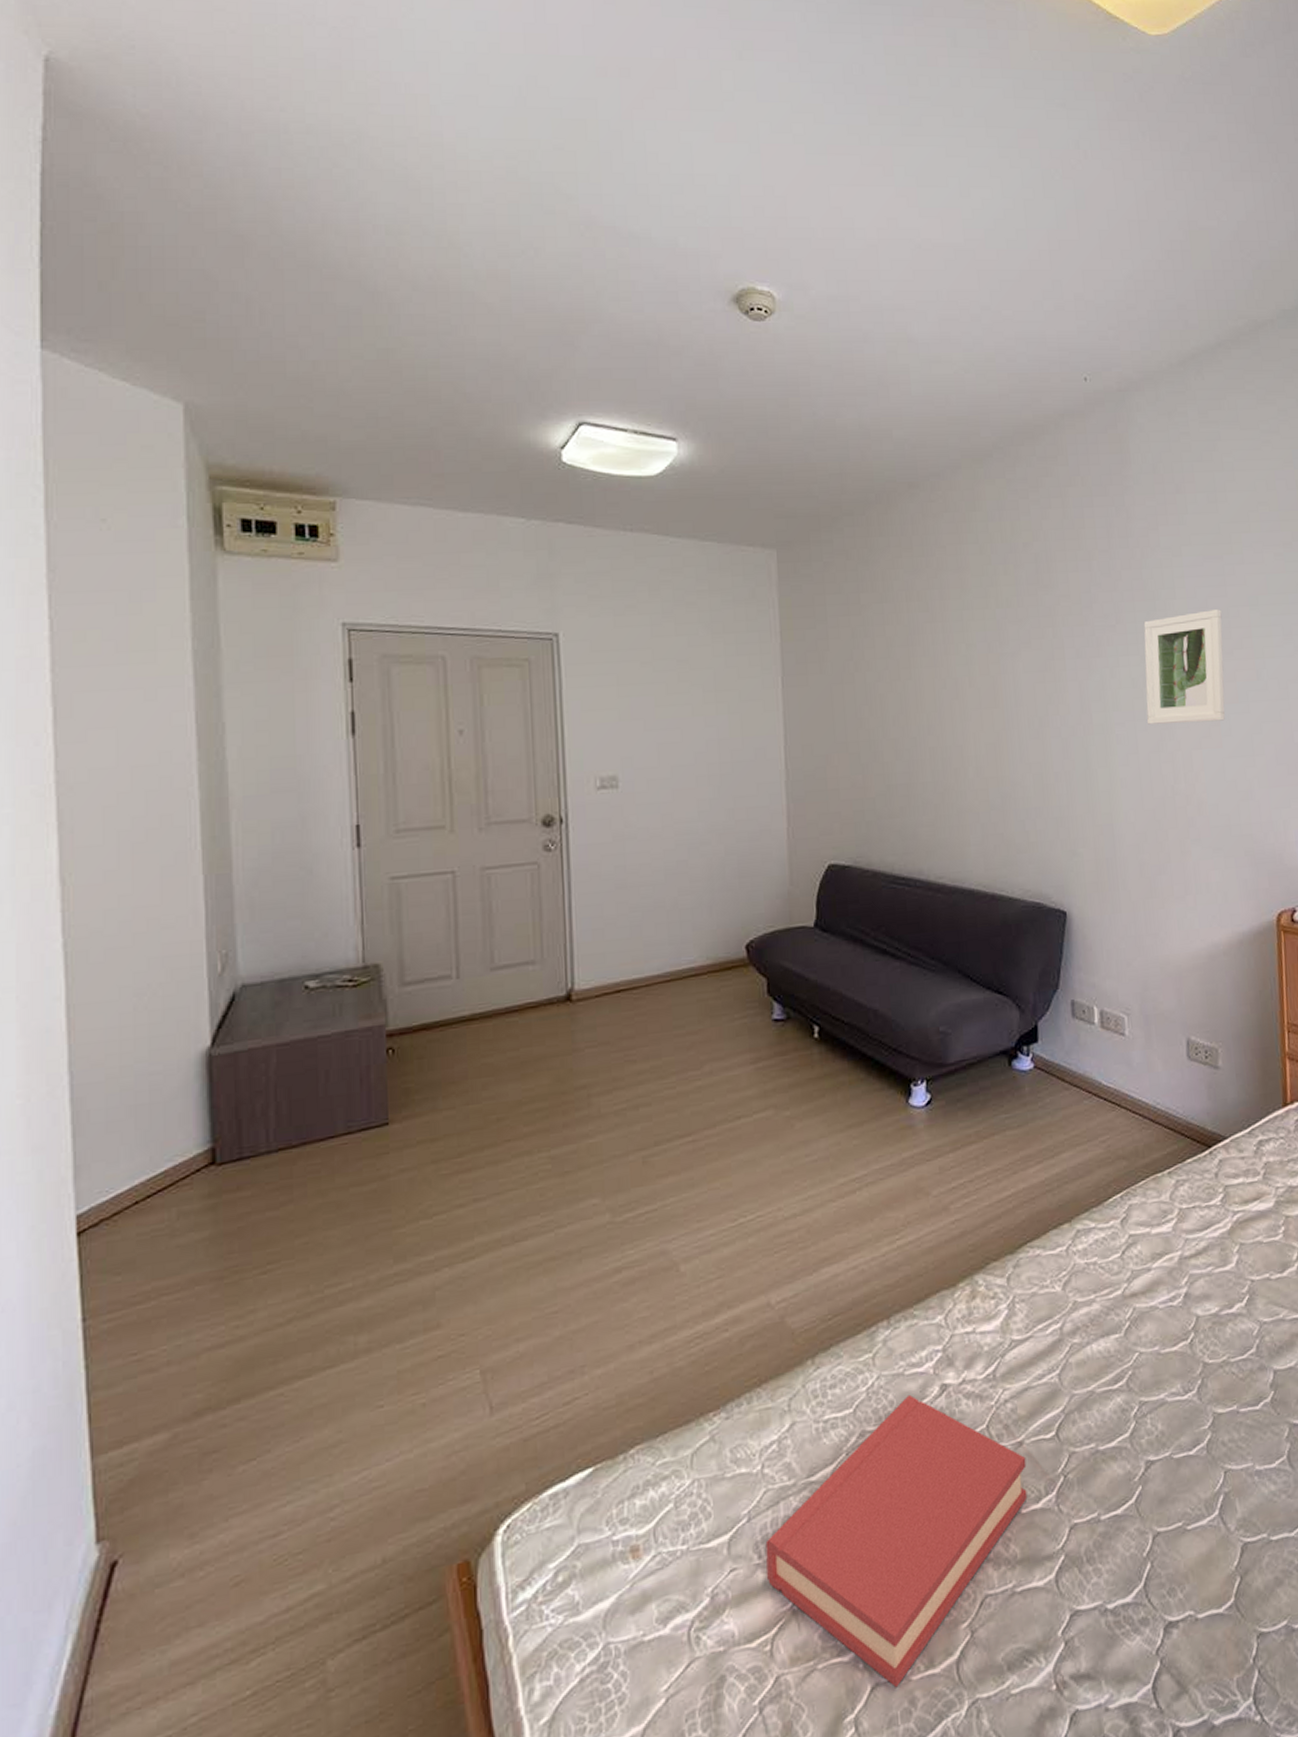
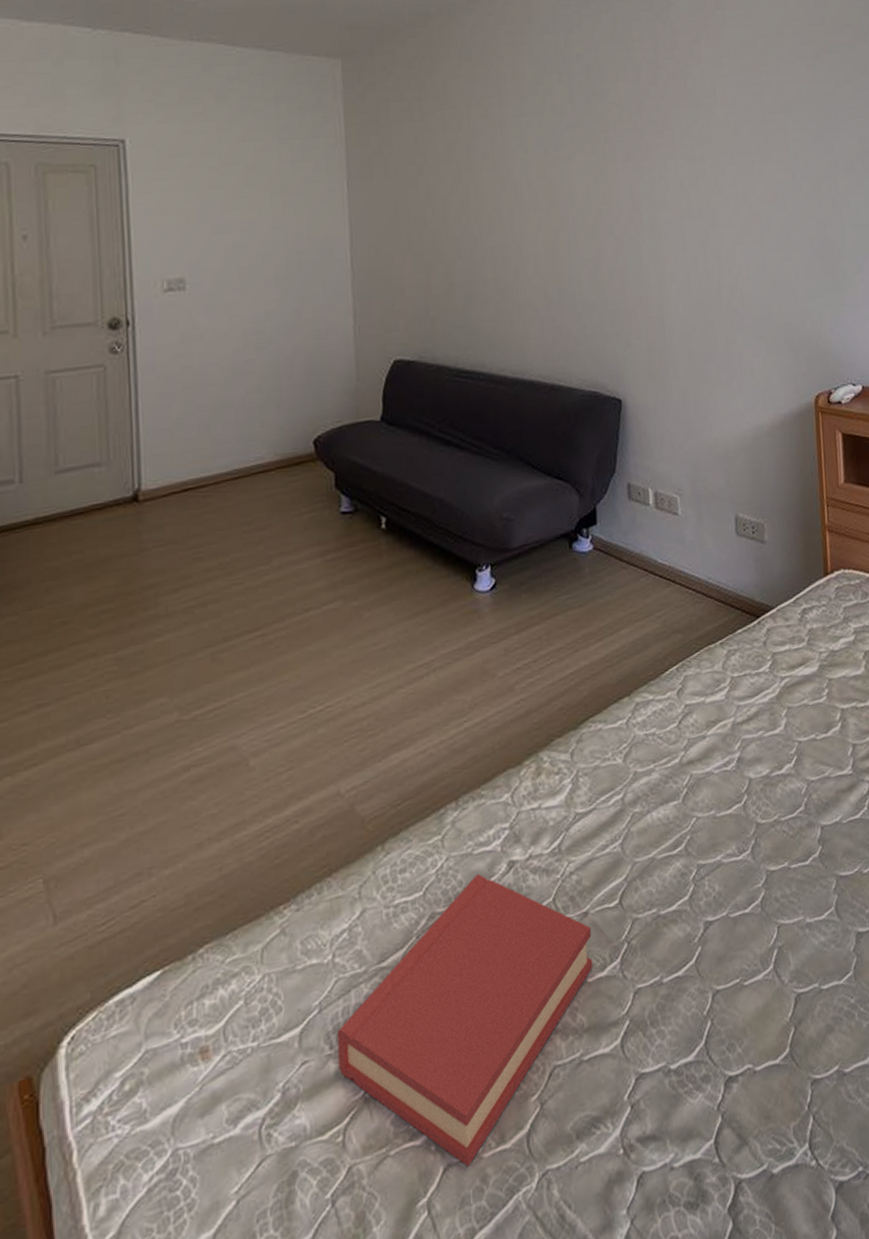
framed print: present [1143,609,1225,725] -> none [688,116,764,223]

